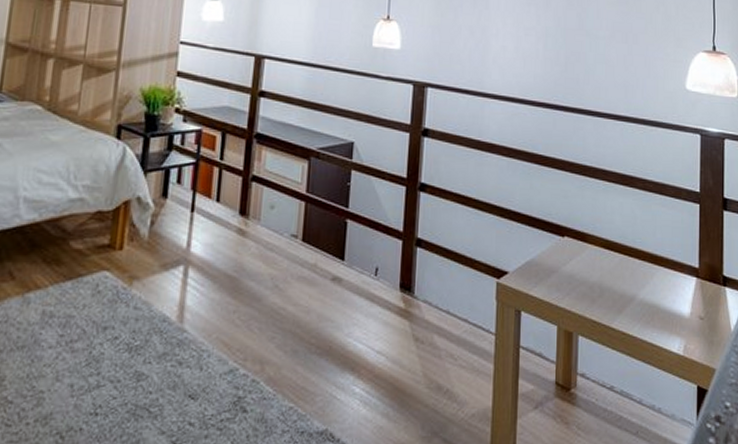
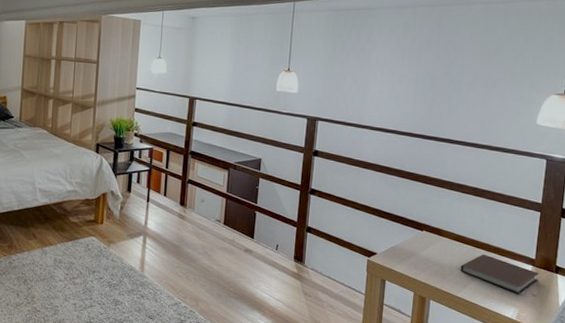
notebook: none [613,265,705,318] -> present [460,254,539,294]

